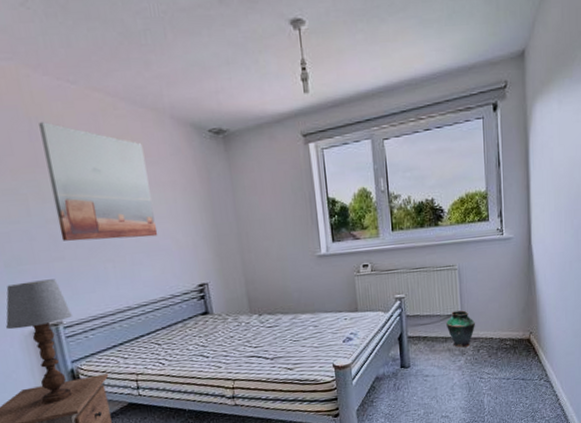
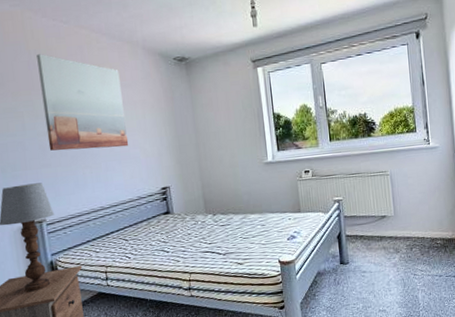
vase: present [445,310,475,348] -> none [380,212,408,246]

